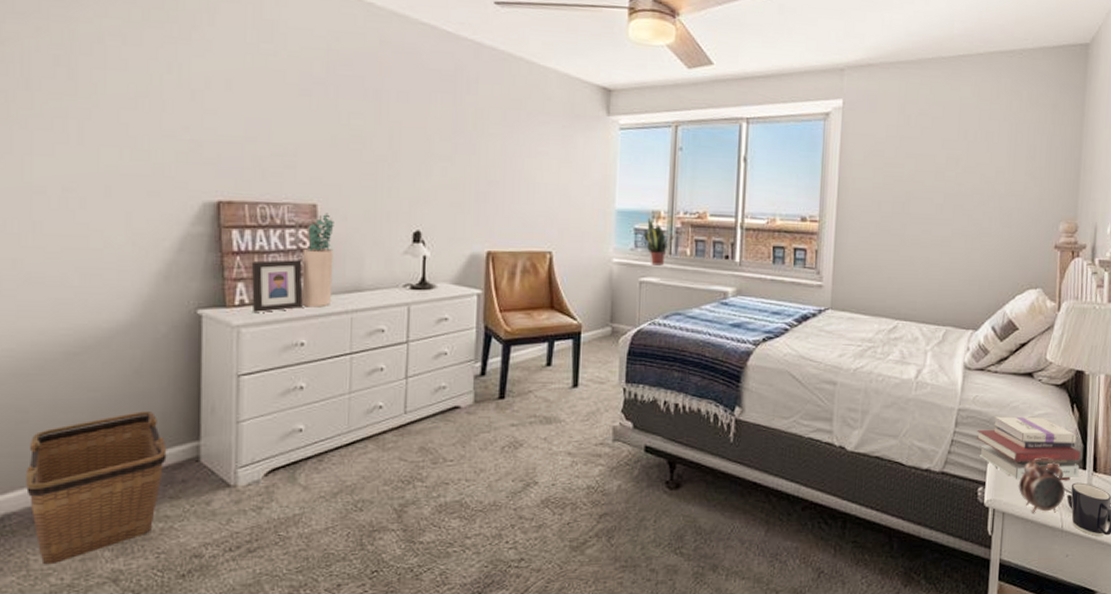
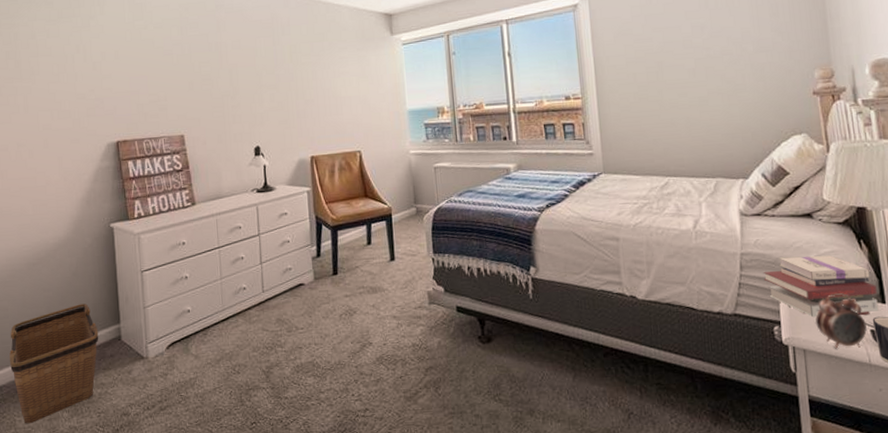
picture frame: present [251,259,303,314] -> none [143,179,181,223]
vase: present [301,212,334,308] -> none [177,140,201,215]
potted plant: present [643,218,675,266] -> none [432,114,459,153]

